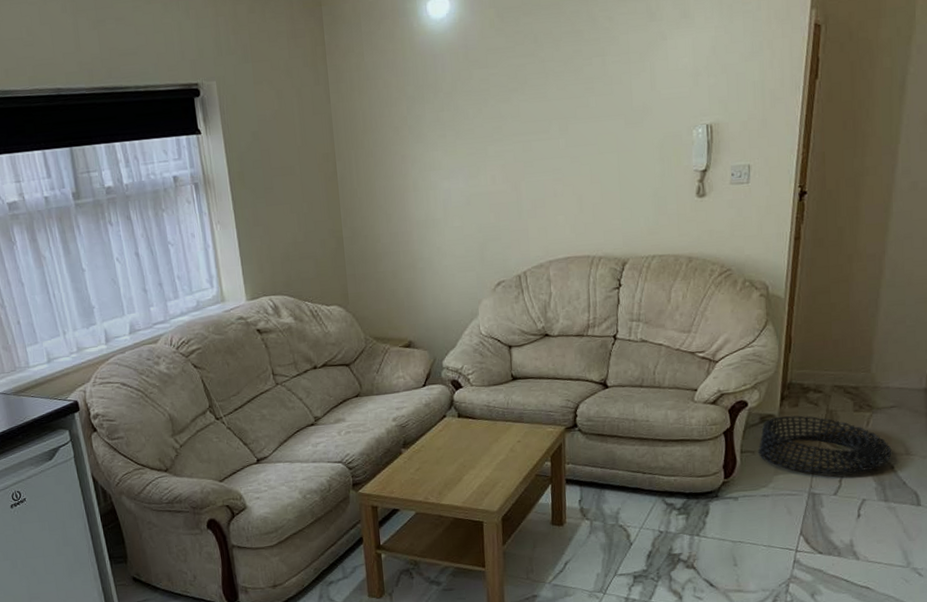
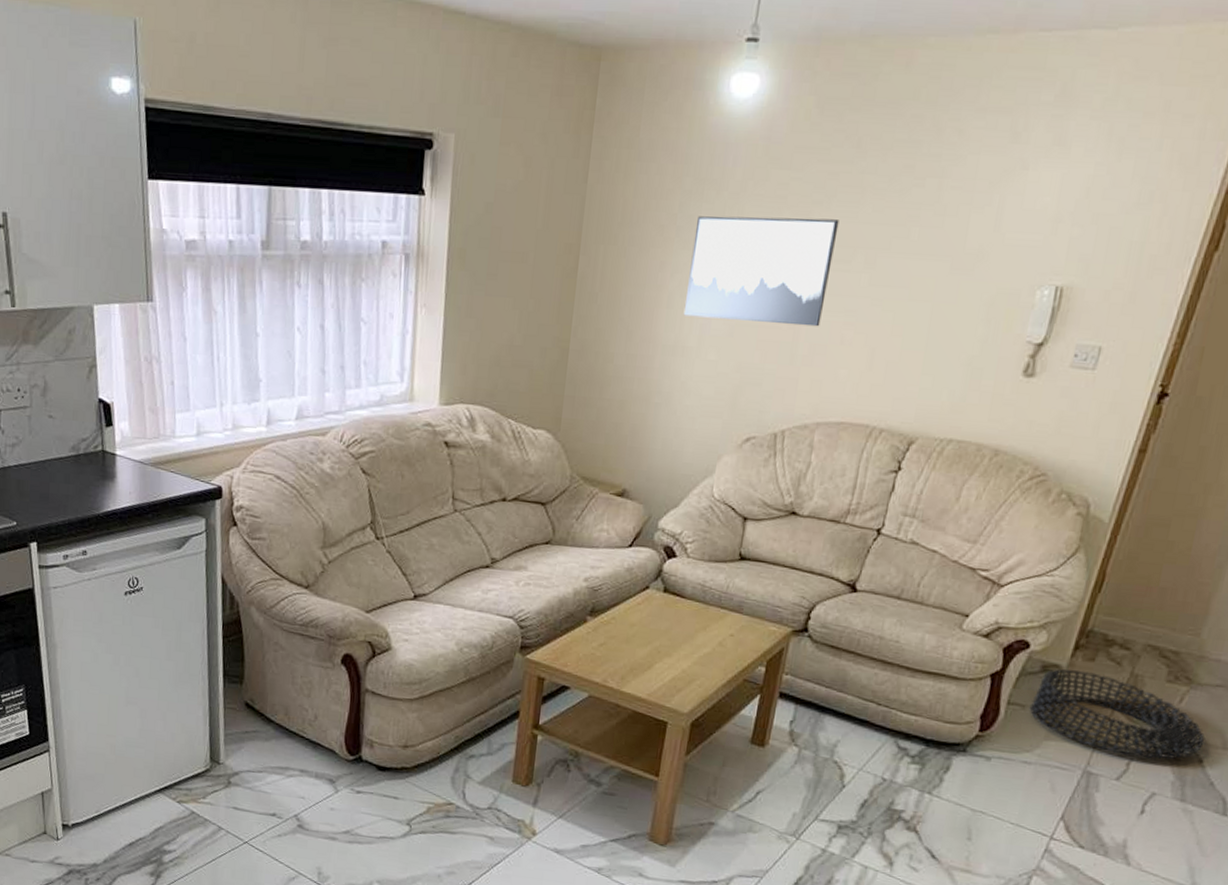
wall art: none [423,100,536,195] -> present [683,216,840,327]

